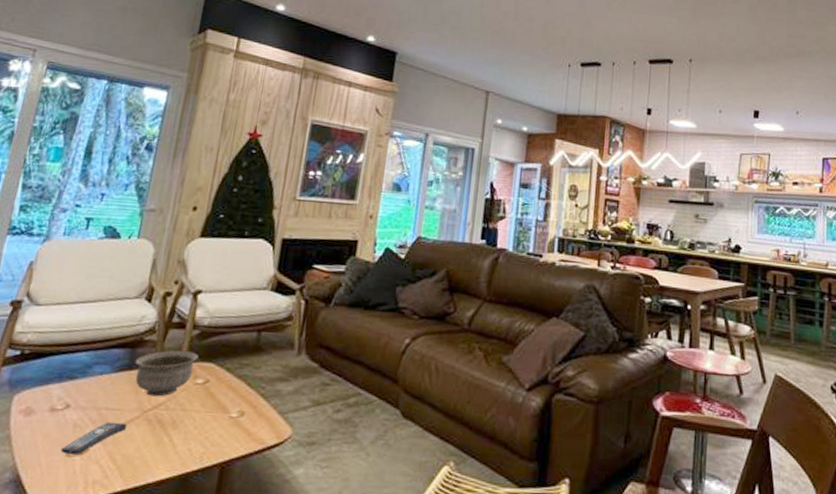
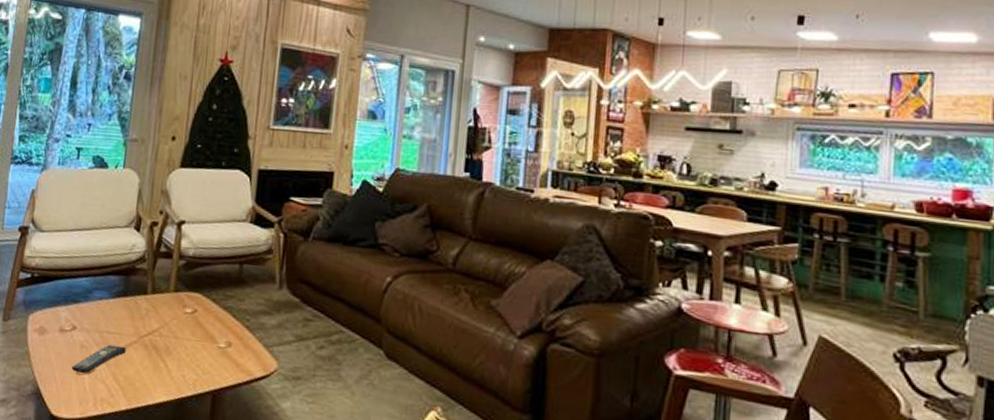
bowl: present [135,350,199,397] -> none [129,279,186,324]

